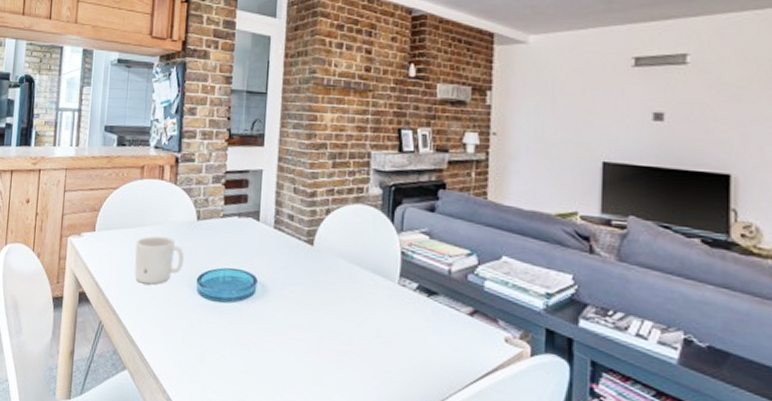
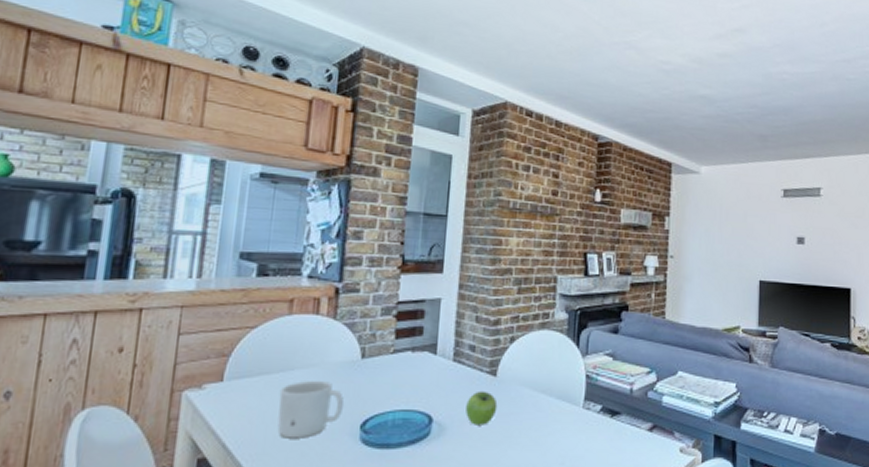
fruit: none [286,257,315,291] -> present [466,390,498,425]

